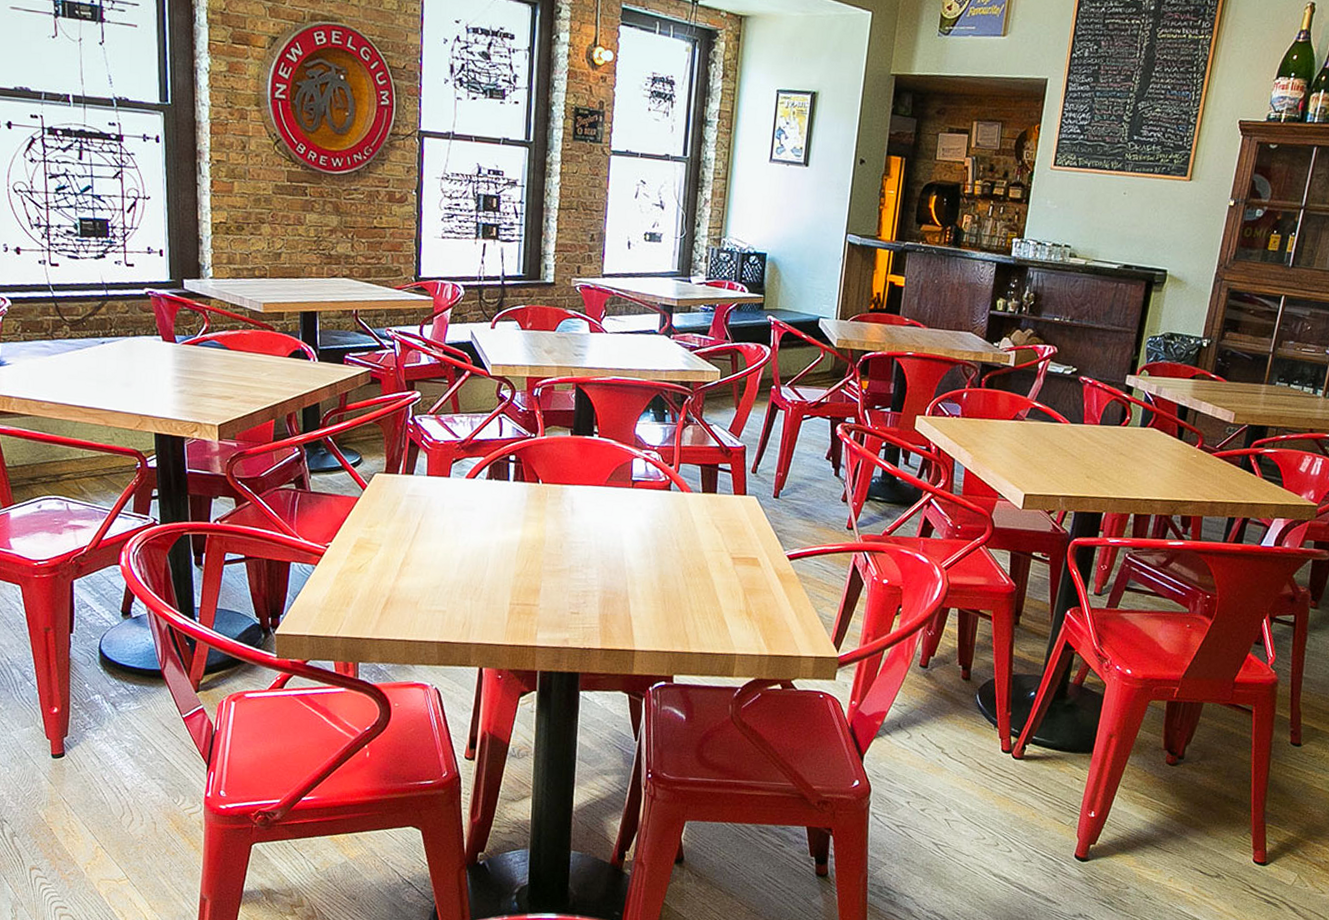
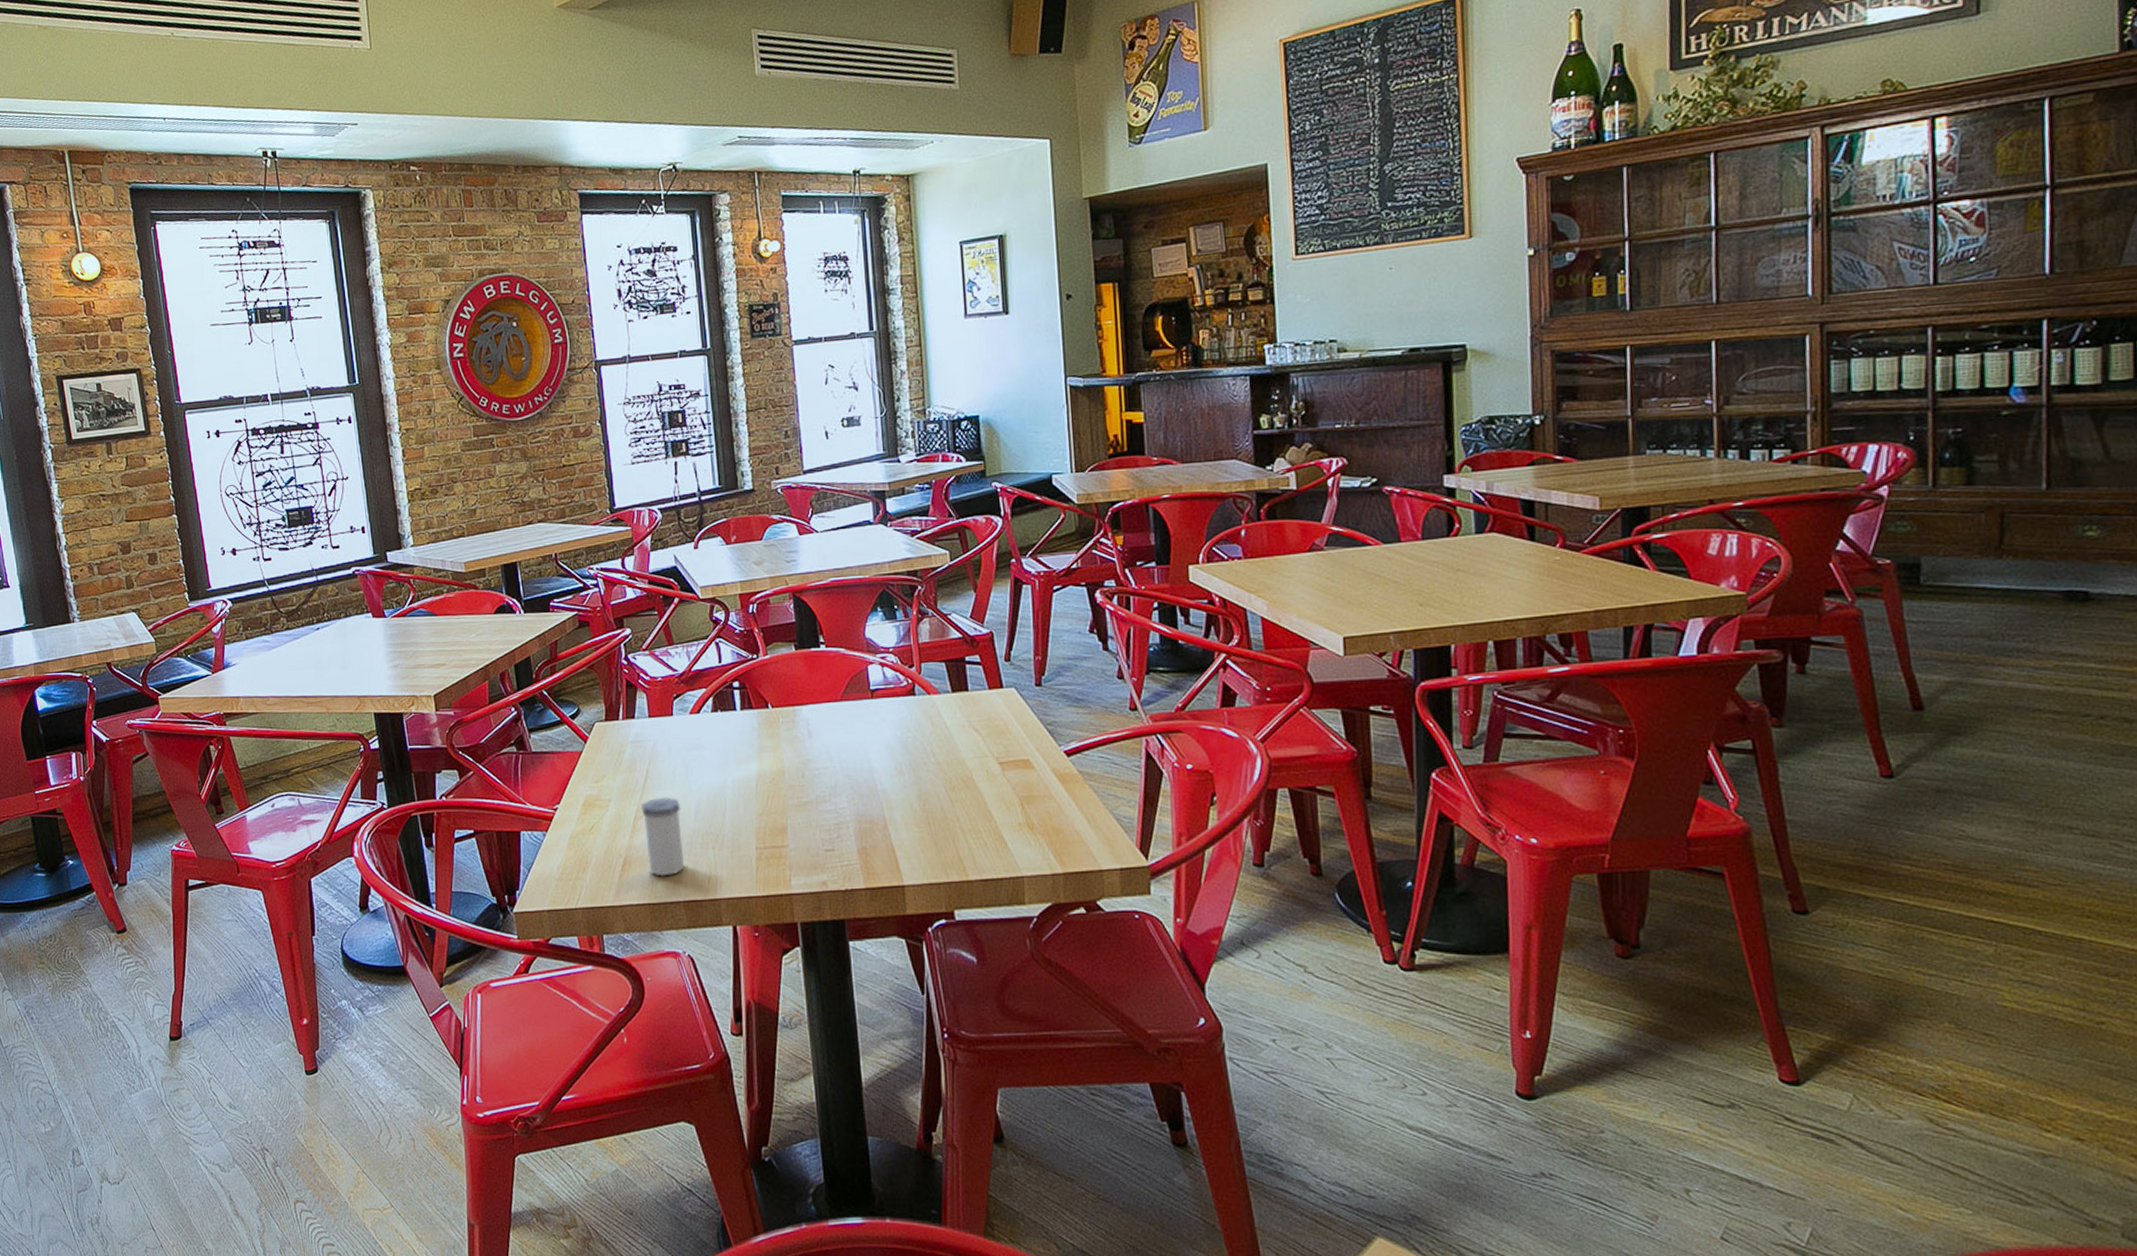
salt shaker: none [408,548,446,618] -> present [640,797,685,876]

